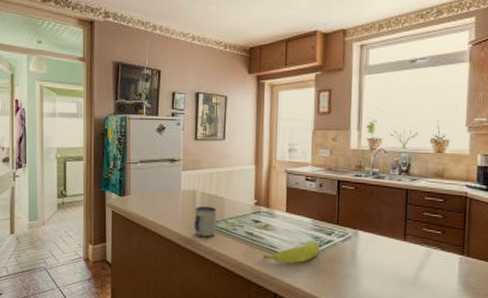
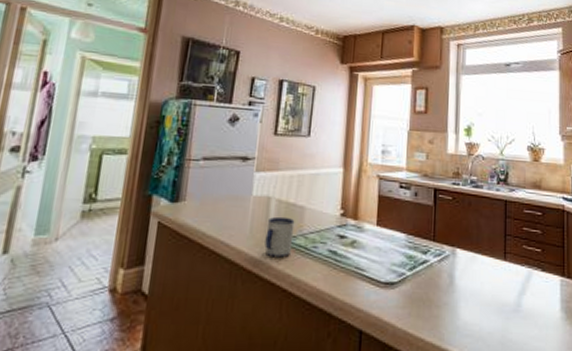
fruit: present [263,240,320,264] -> none [347,260,415,291]

